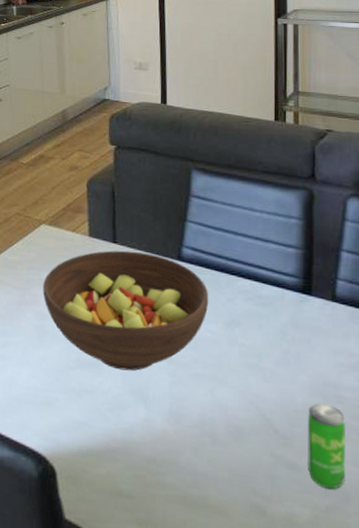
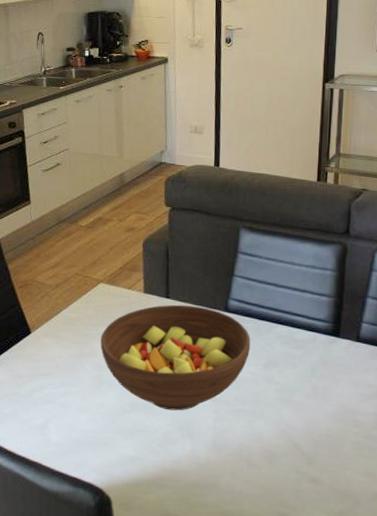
beverage can: present [307,403,346,490] -> none [327,428,360,496]

